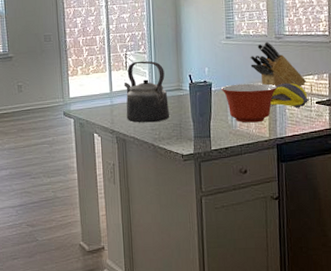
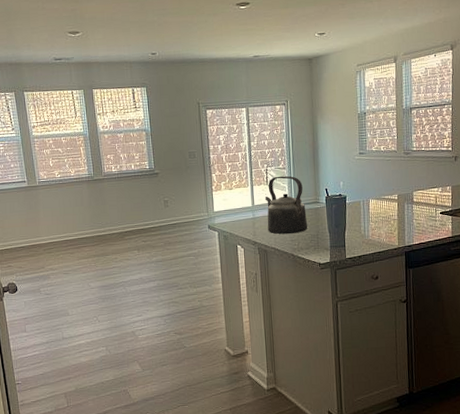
mixing bowl: present [220,83,278,123] -> none [354,196,406,233]
knife block: present [250,42,307,87] -> none [381,157,432,199]
banana bunch: present [270,83,309,108] -> none [399,195,434,219]

